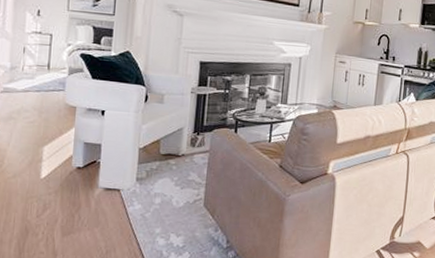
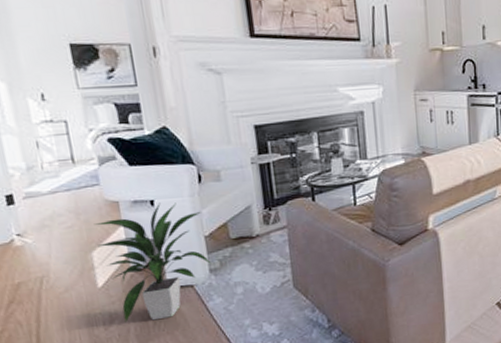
indoor plant: none [50,113,141,216] -> present [94,202,212,322]

